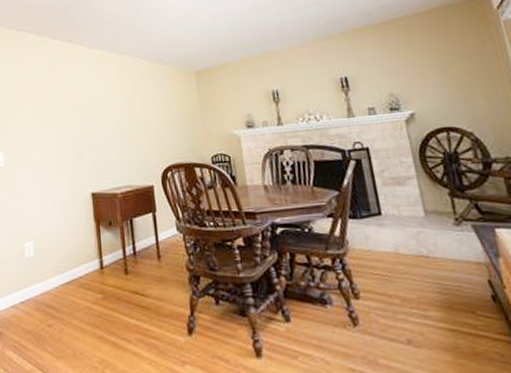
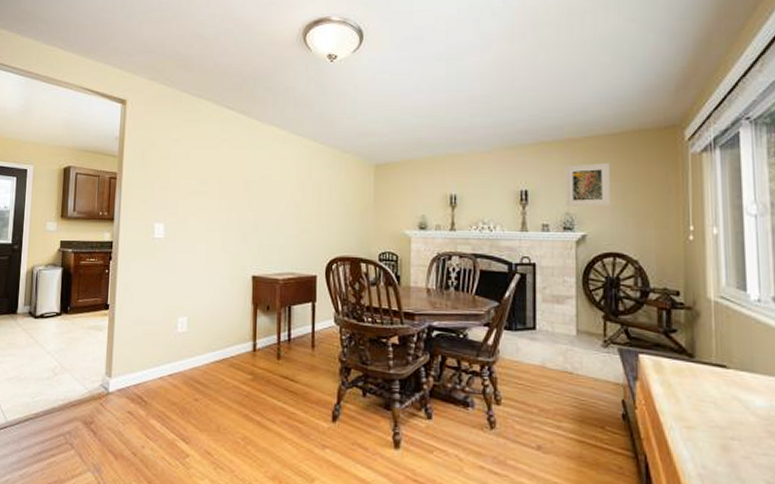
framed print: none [379,40,433,88] -> present [564,162,610,207]

